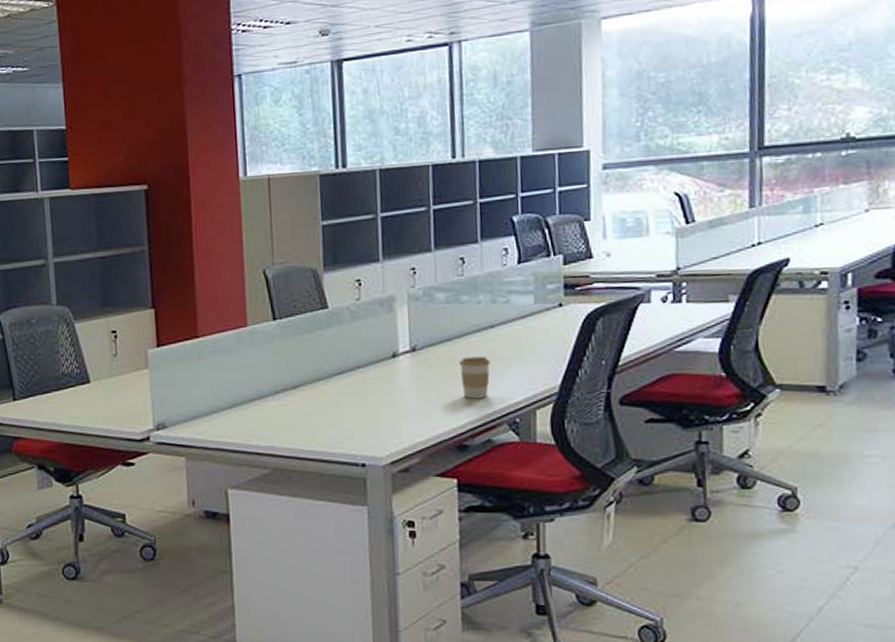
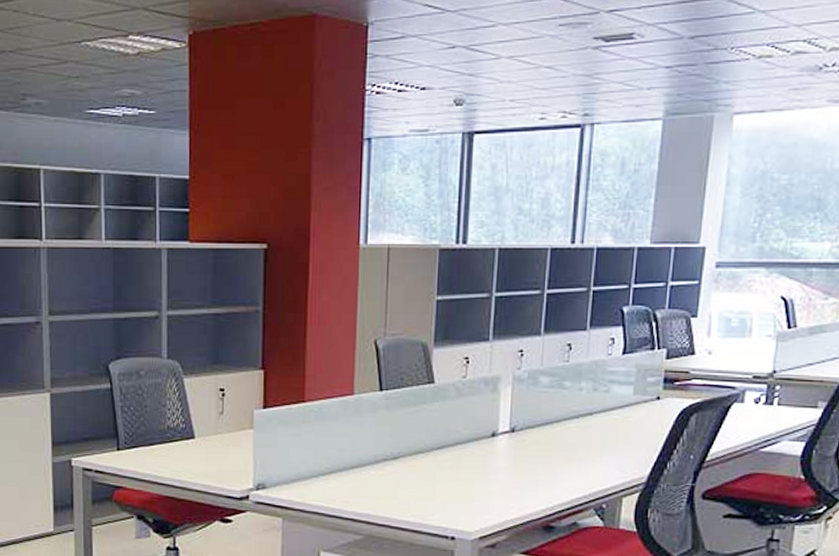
coffee cup: present [459,356,490,399] -> none [555,441,585,483]

